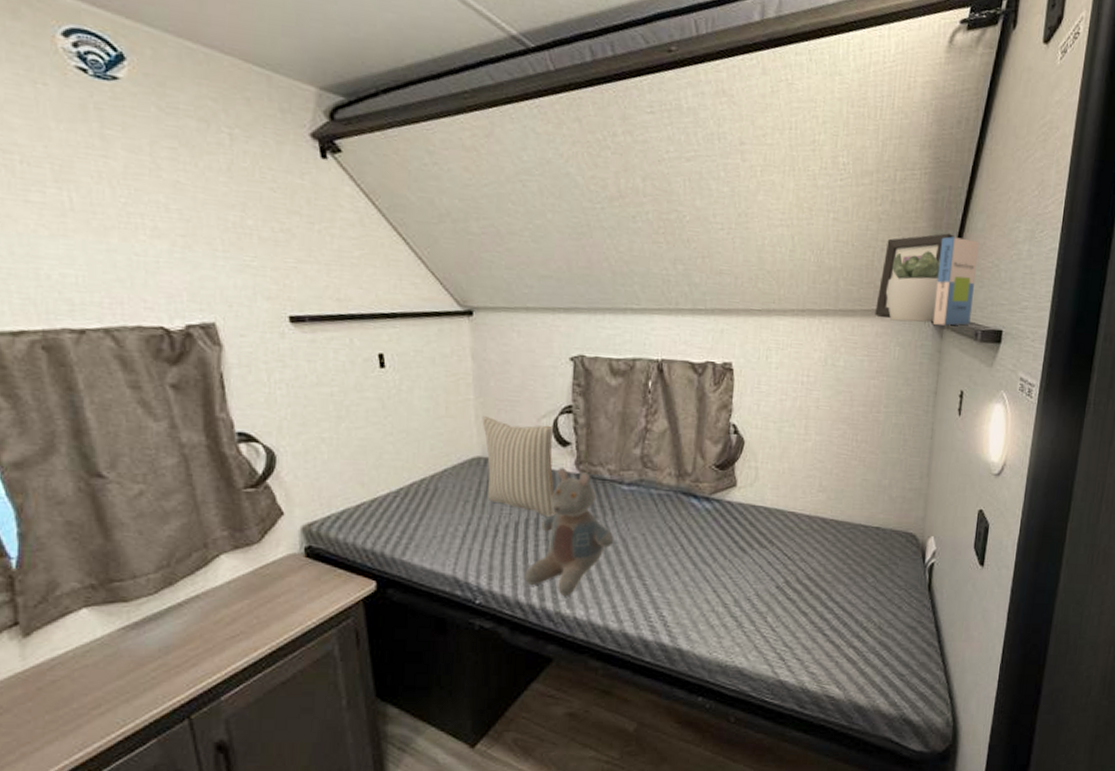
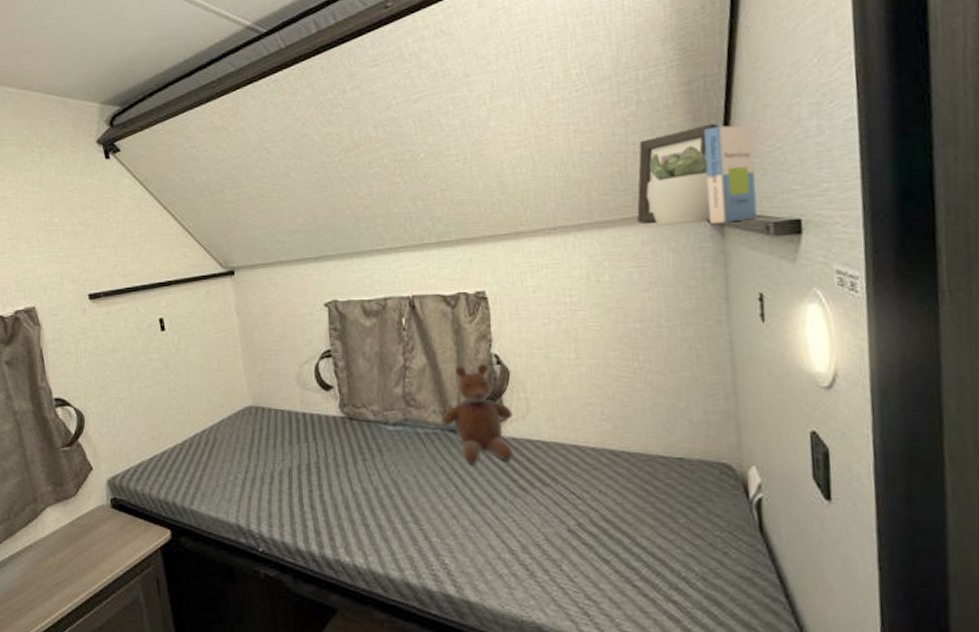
pillow: present [482,416,556,517] -> none [250,367,326,461]
stuffed animal: present [524,468,614,597] -> none [302,412,386,544]
teddy bear: none [676,432,742,525] -> present [442,364,513,464]

